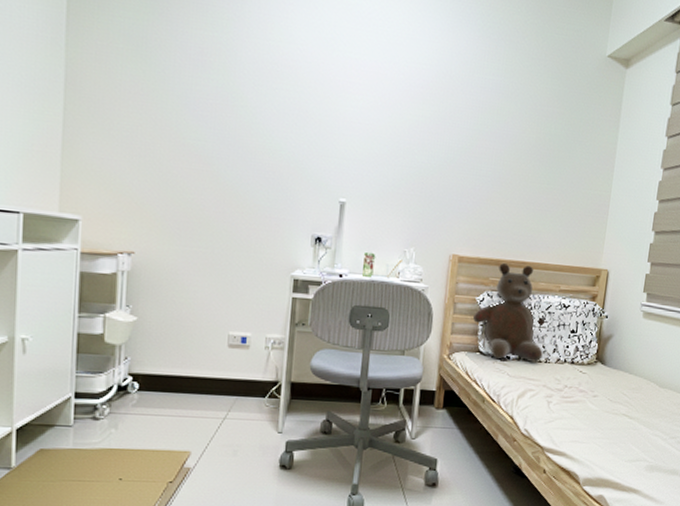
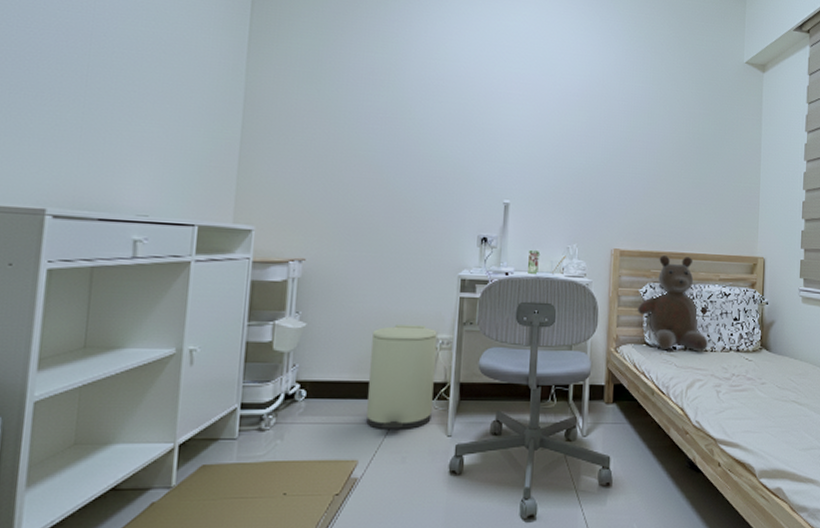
pedal bin: none [198,322,269,425] -> present [366,325,437,429]

